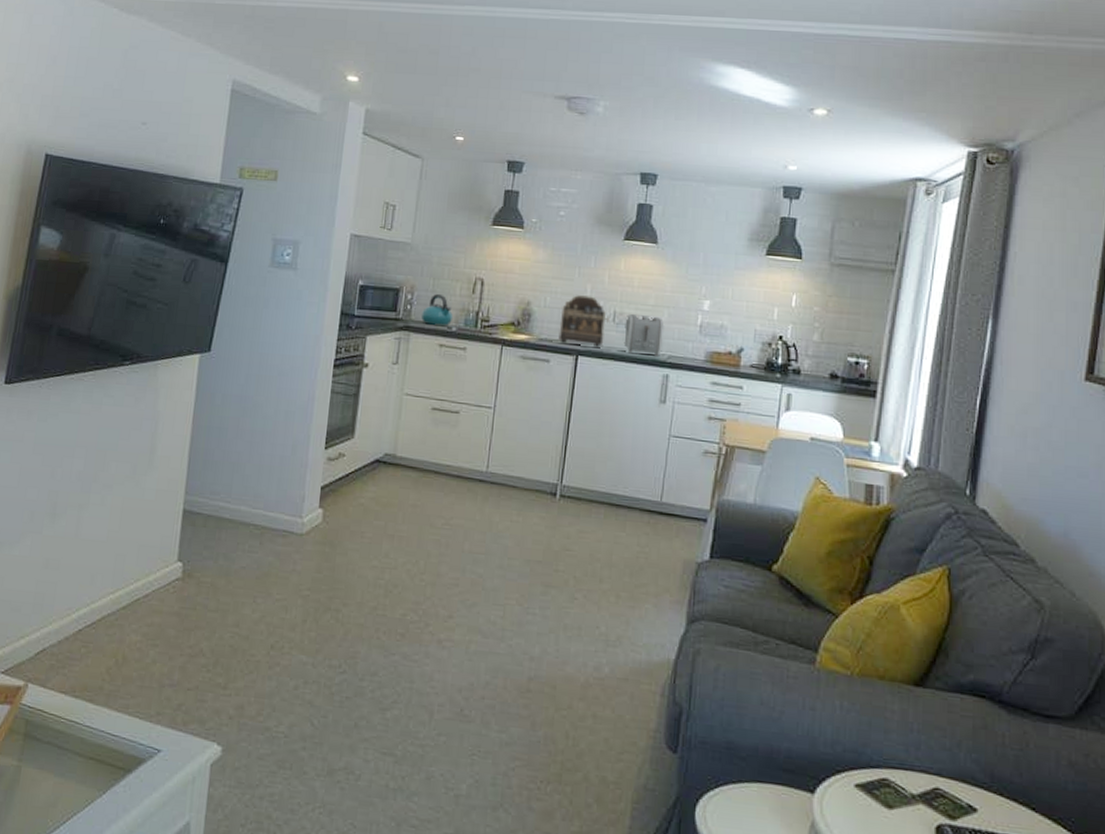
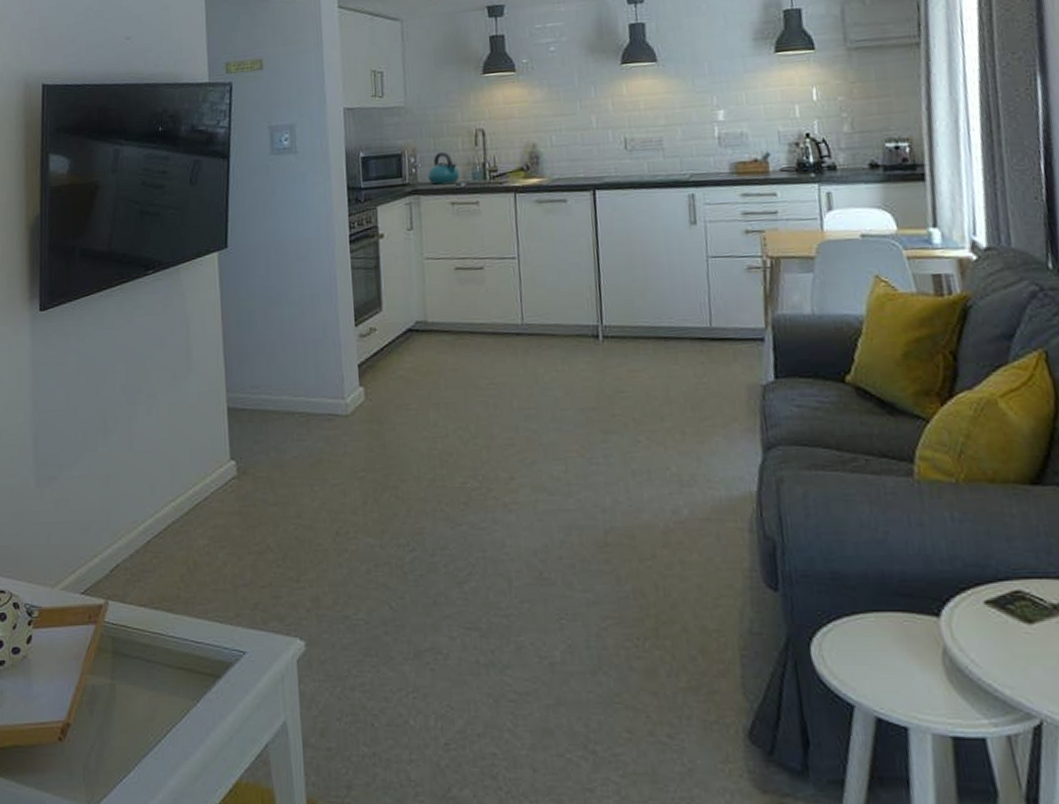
spice rack: present [558,295,611,349] -> none [569,127,622,180]
toaster: present [622,314,665,356] -> none [637,136,683,179]

